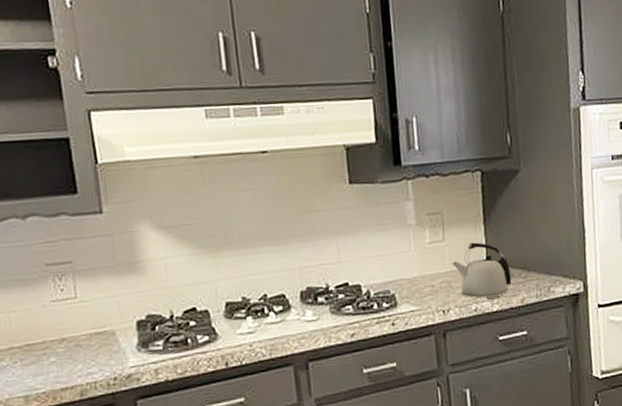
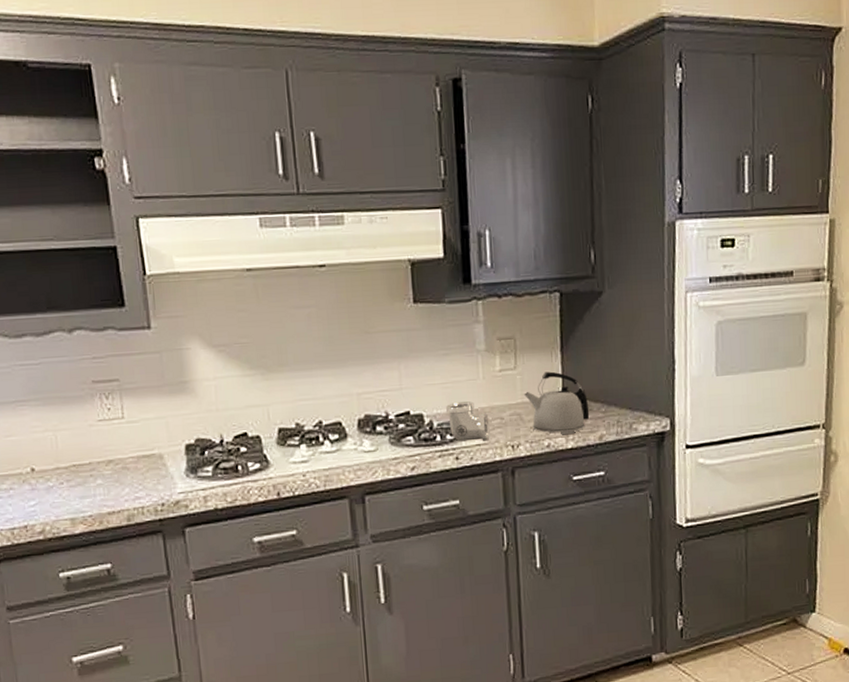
pipe fitting: none [382,271,423,309] -> present [446,401,490,442]

